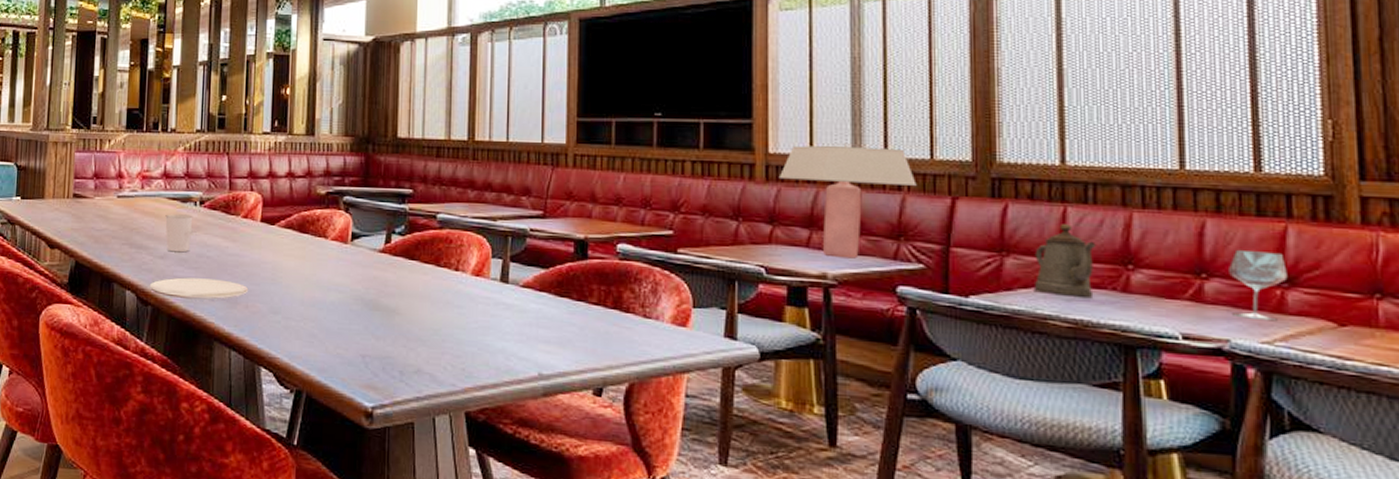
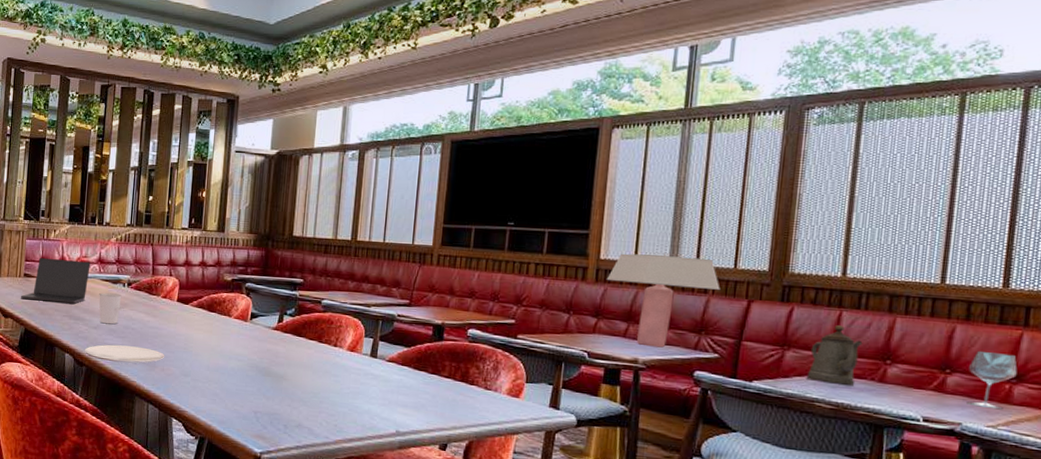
laptop: none [70,173,154,230] -> present [21,257,91,304]

